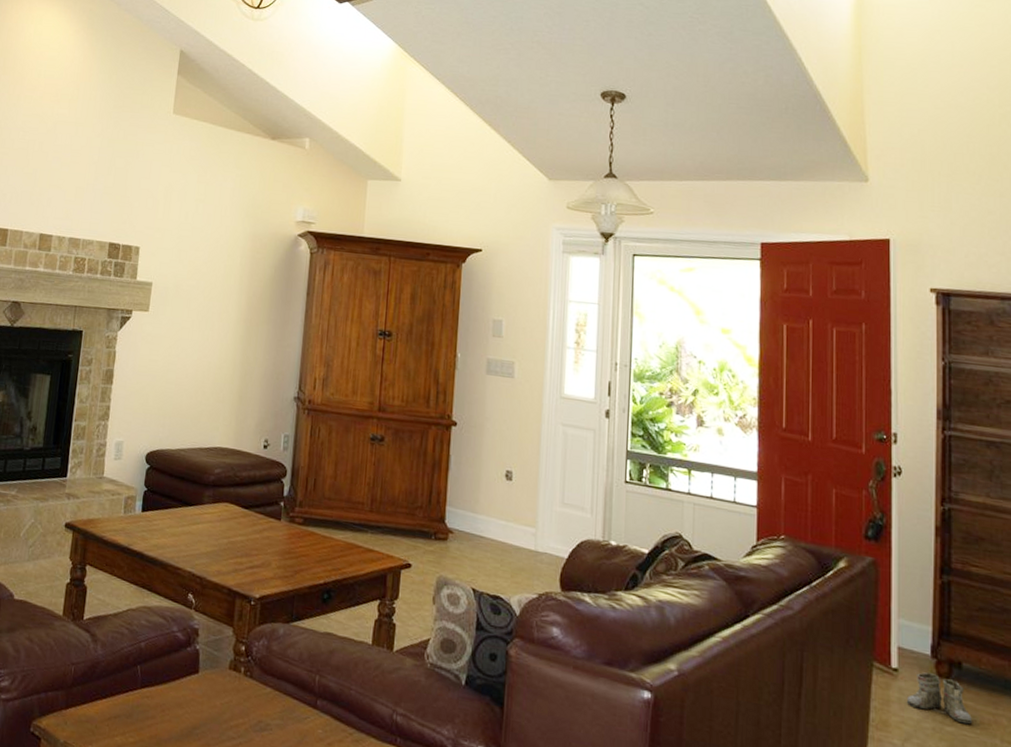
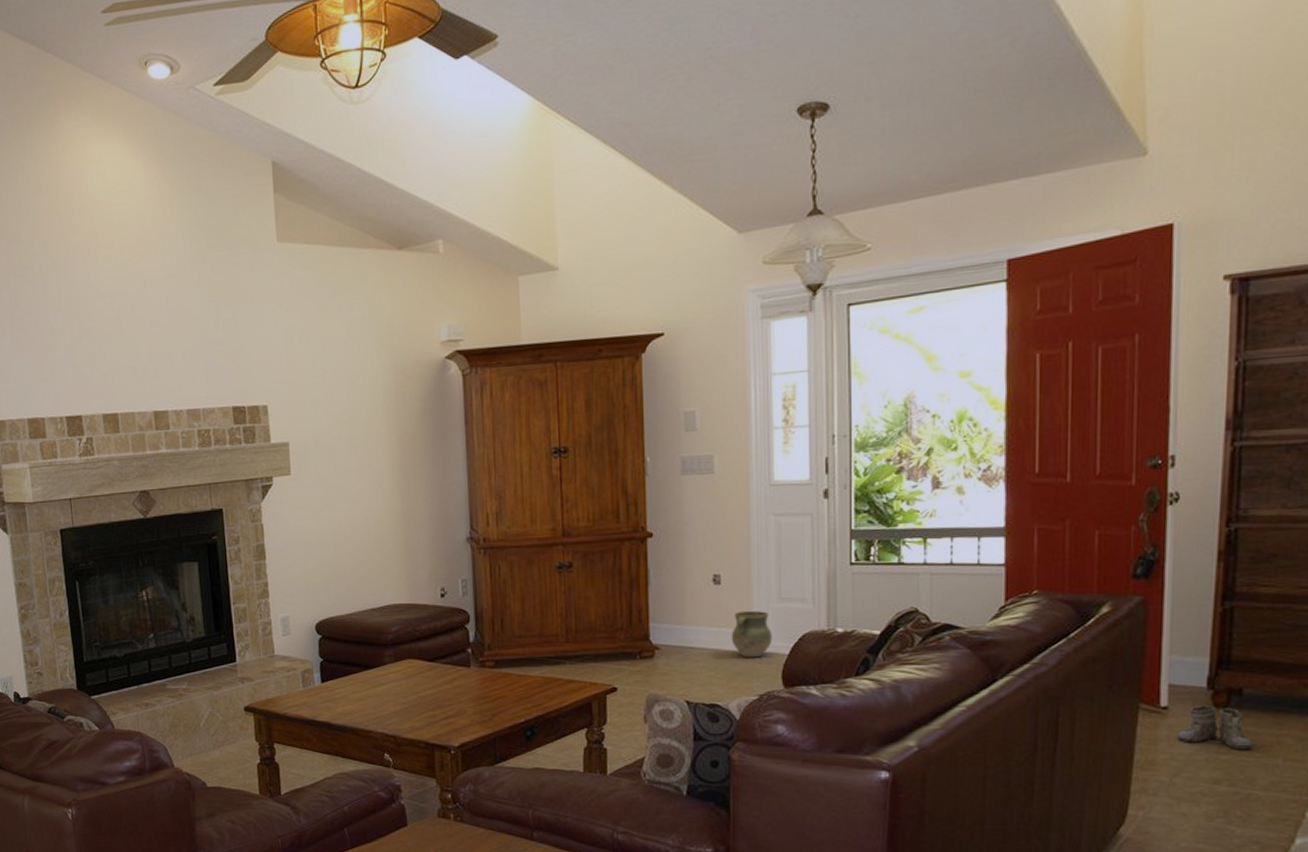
ceramic jug: none [517,509,554,558] -> present [731,610,773,658]

